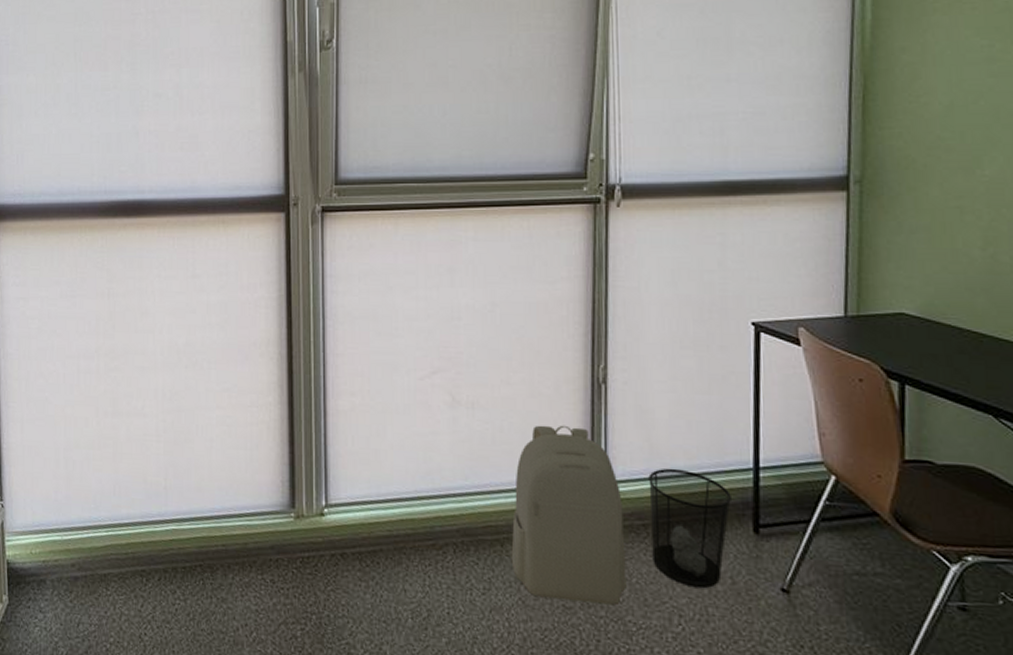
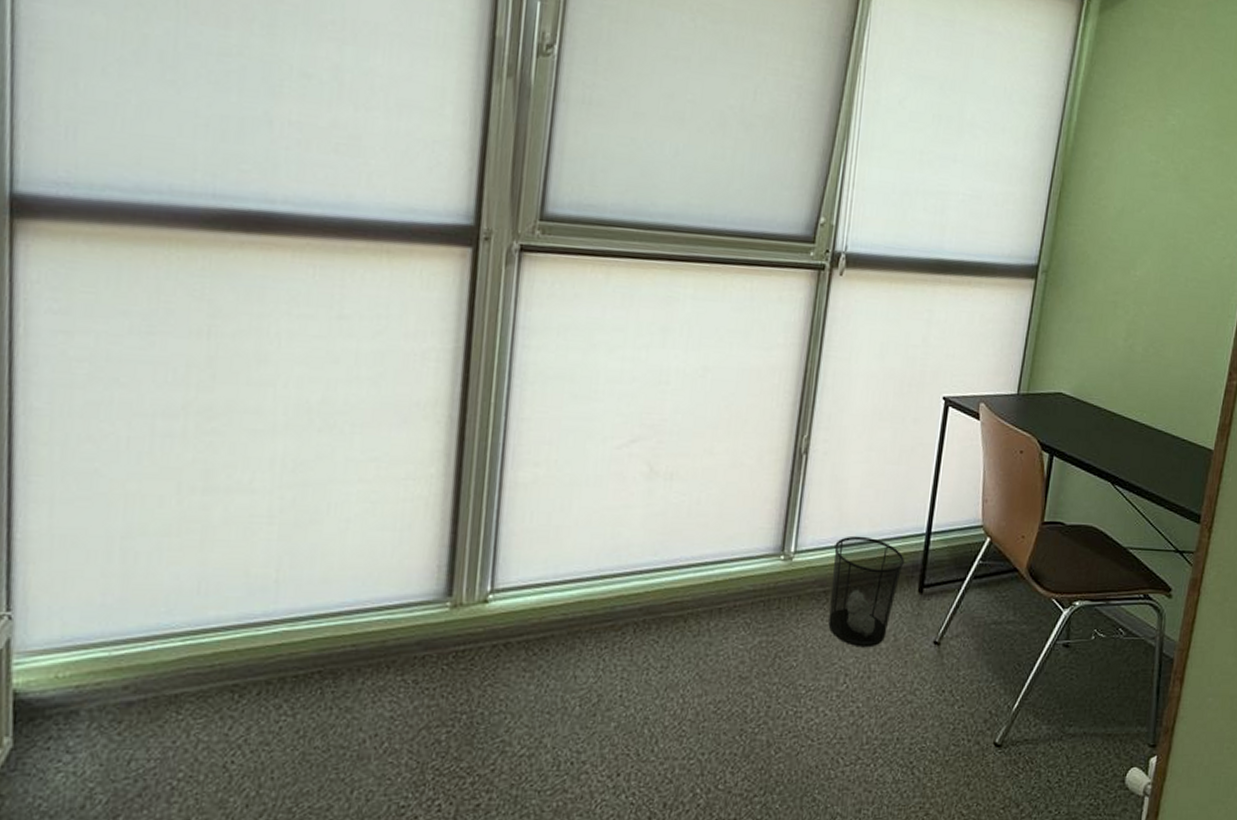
backpack: present [511,425,627,606] -> none [693,496,808,671]

